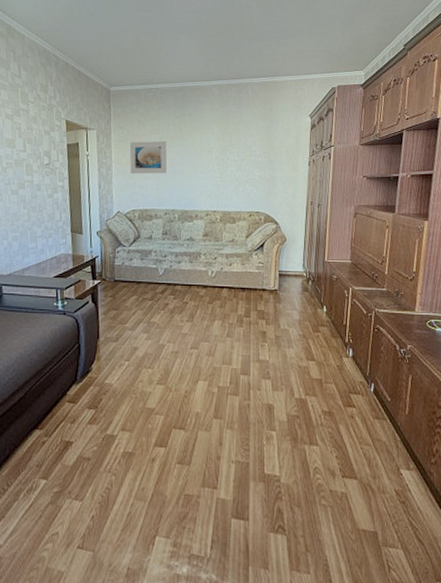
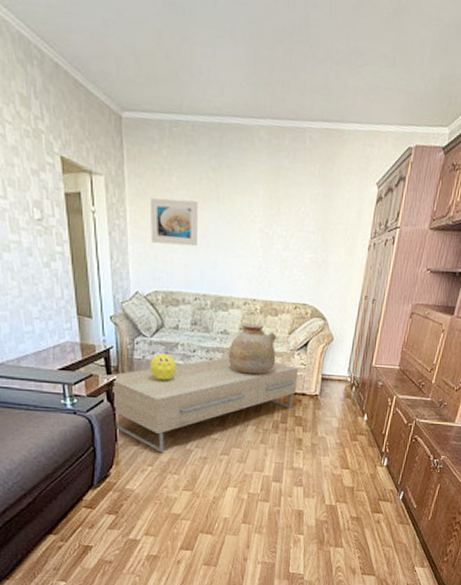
coffee table: none [88,259,258,348] -> present [102,356,299,453]
decorative sphere: none [128,260,150,283] -> present [149,353,177,381]
ceramic pot: none [194,230,236,274] -> present [228,323,278,374]

